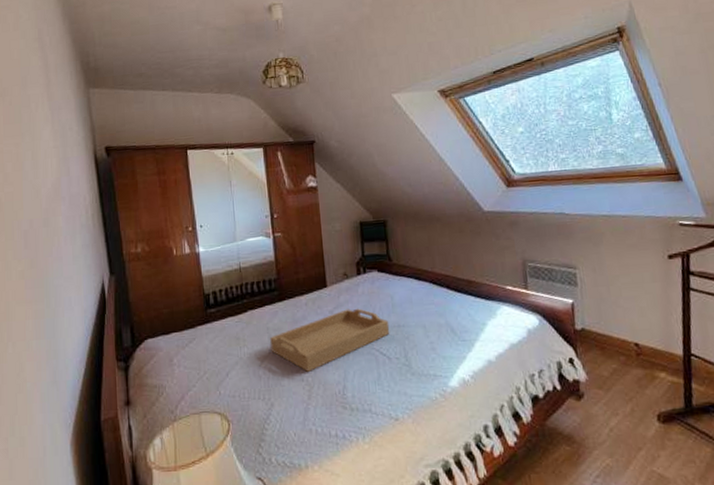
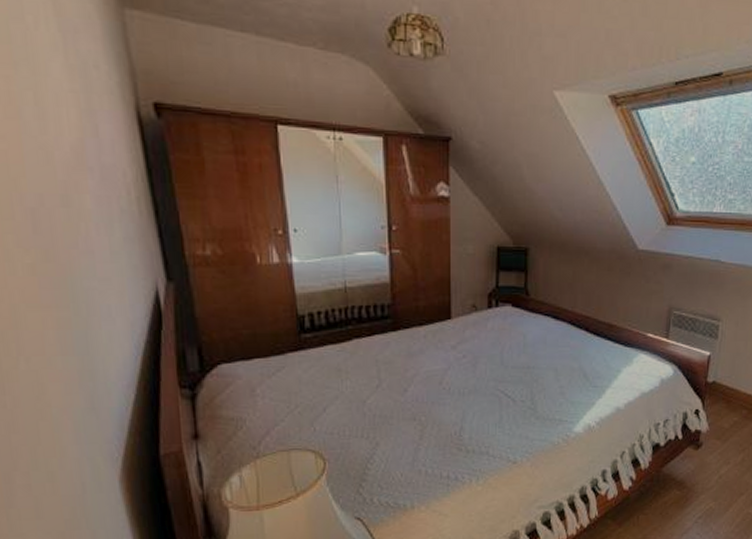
serving tray: present [270,308,390,372] -> none [379,345,518,410]

